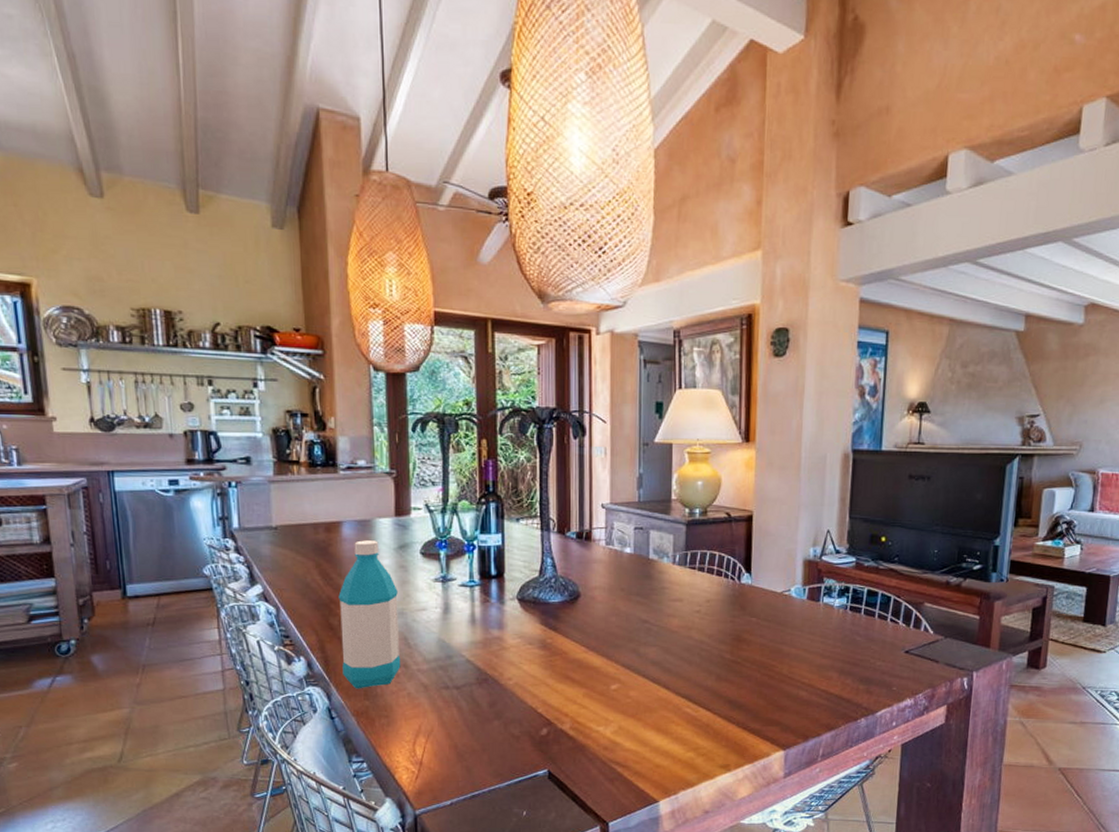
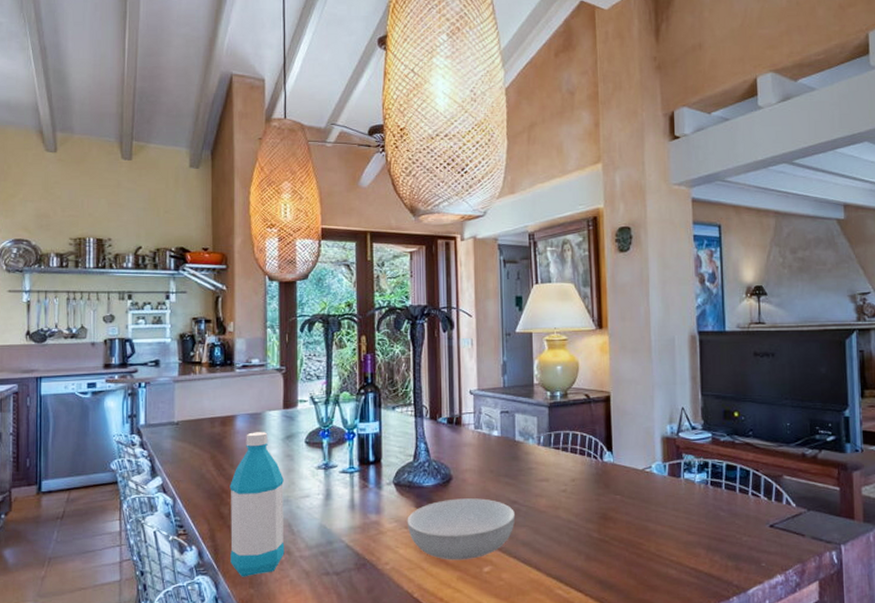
serving bowl: none [531,616,646,678] -> present [407,498,516,560]

